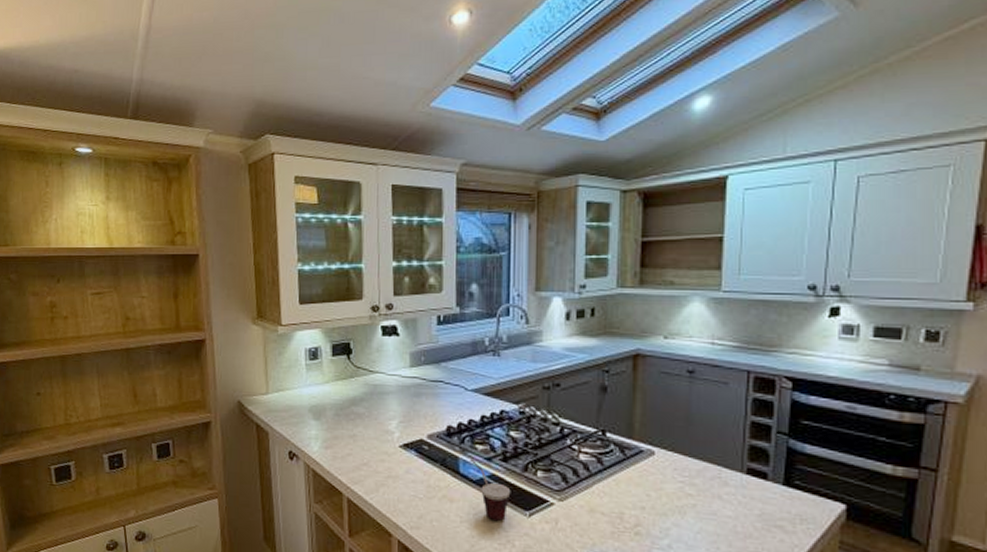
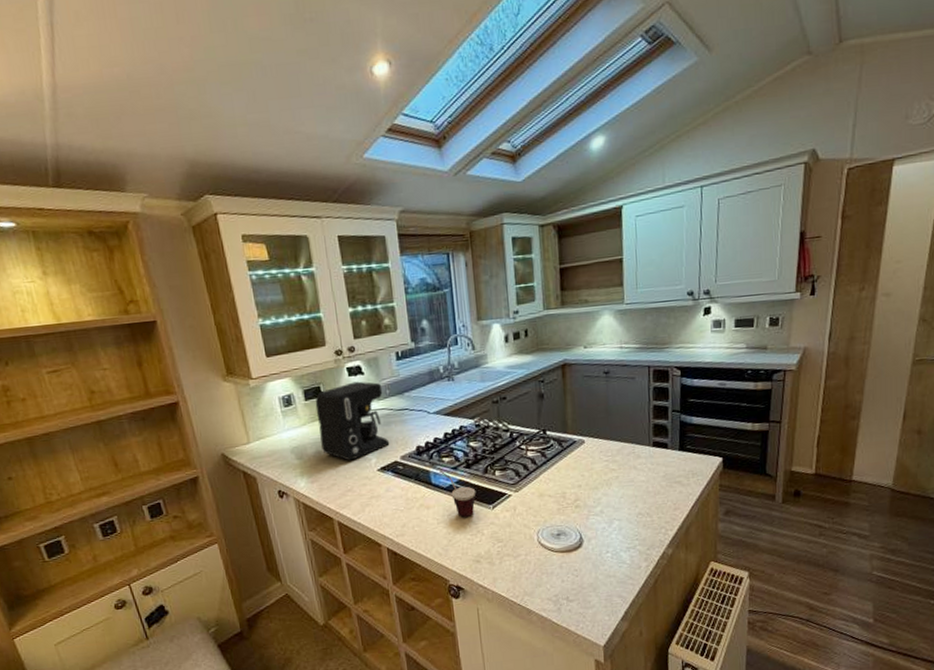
coffee maker: none [342,342,417,431] -> present [315,381,390,461]

